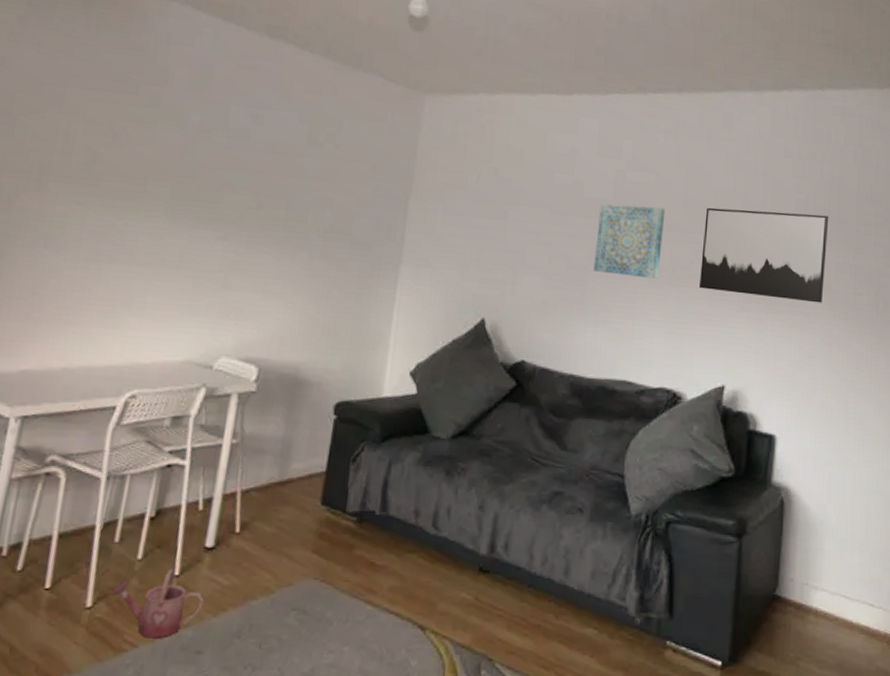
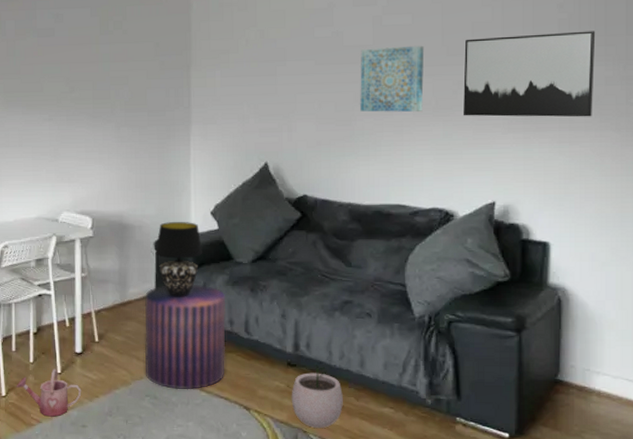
stool: none [295,460,415,602] -> present [144,284,226,390]
table lamp: none [334,380,394,479] -> present [155,222,203,298]
plant pot: none [478,569,541,656] -> present [291,363,343,429]

